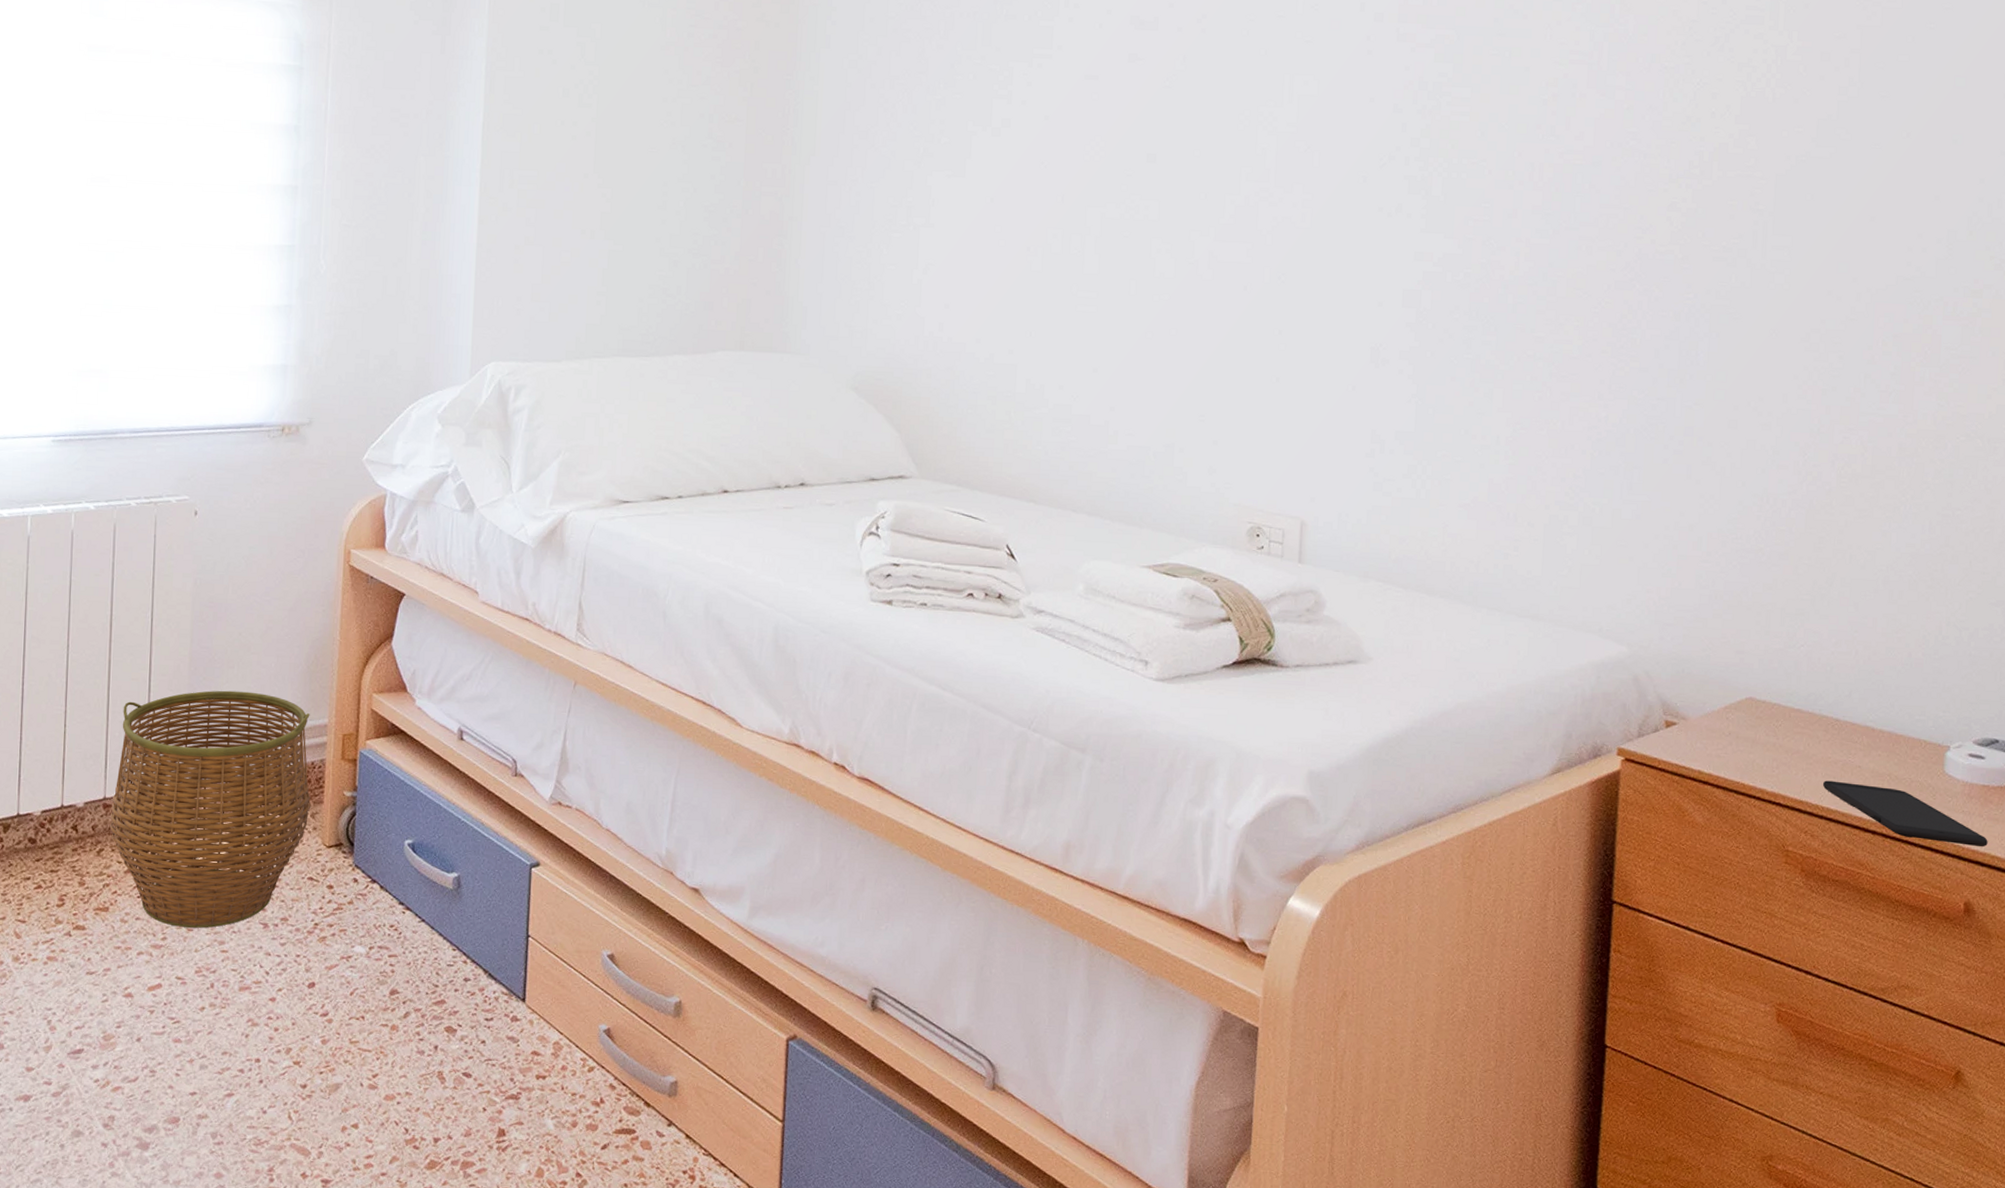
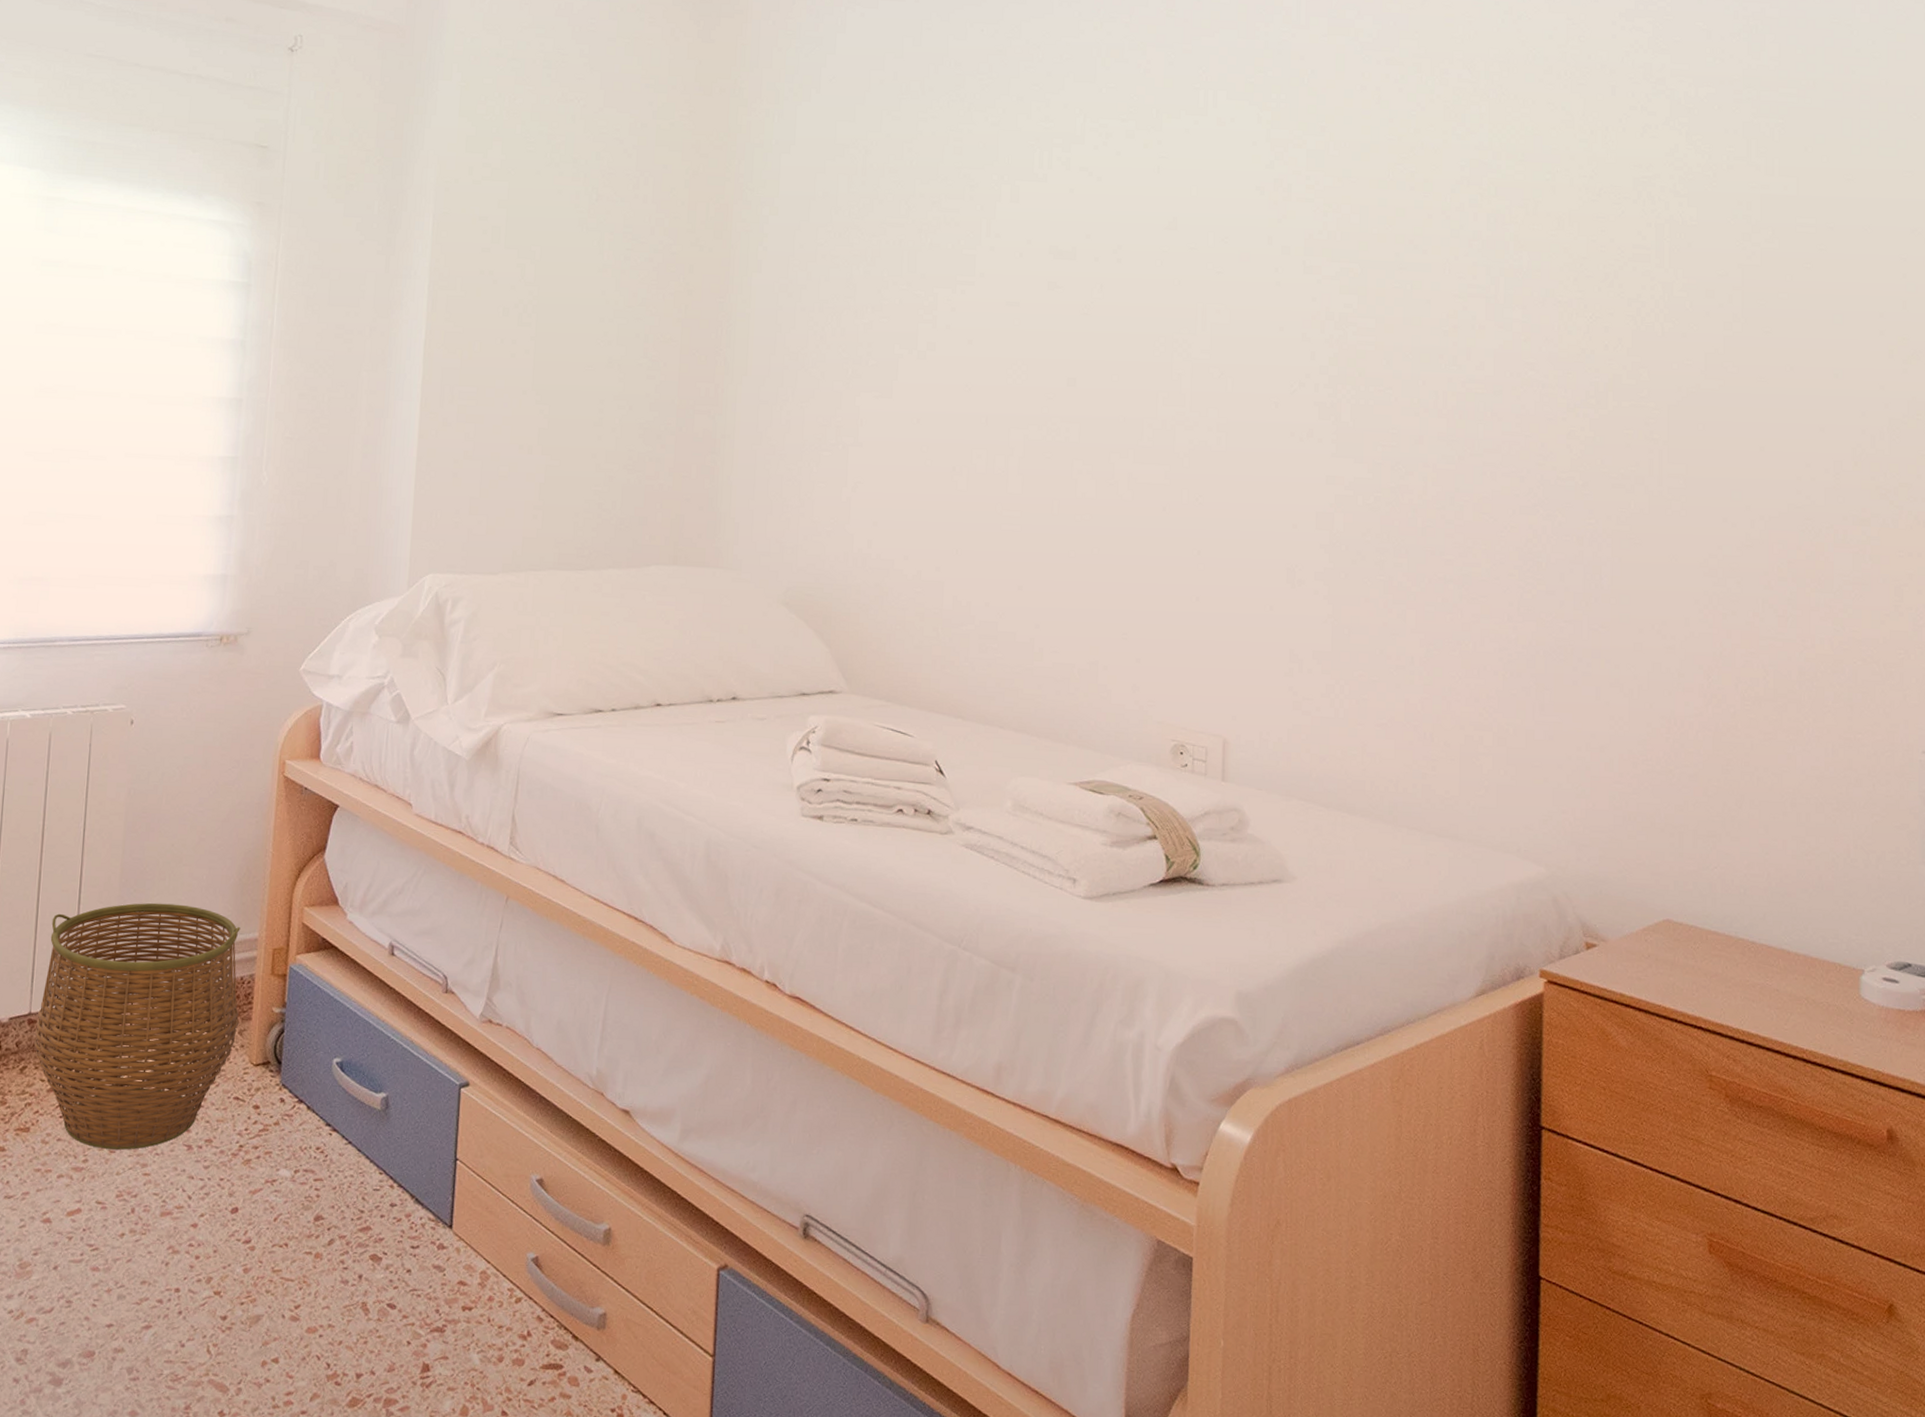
mobile phone: present [1822,780,1988,847] -> none [1742,1004,1907,1073]

